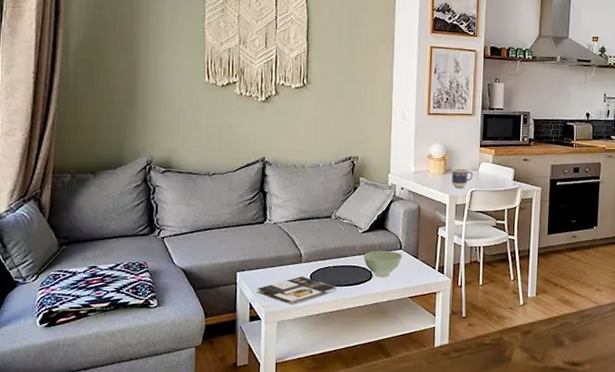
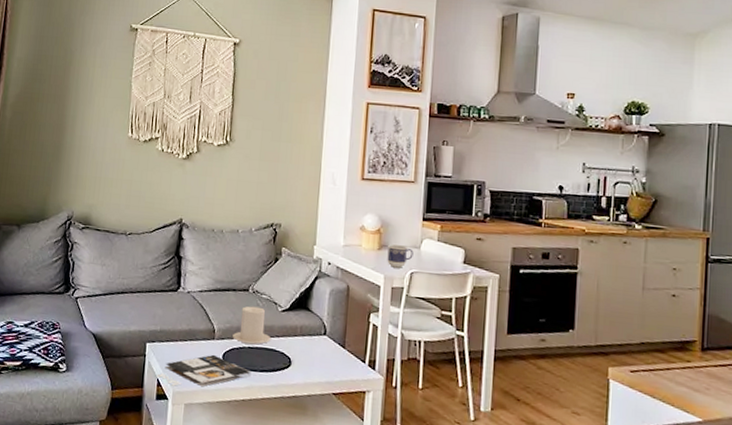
candle: none [318,230,354,264] -> present [232,306,272,345]
bowl: present [363,250,402,277] -> none [282,334,327,367]

